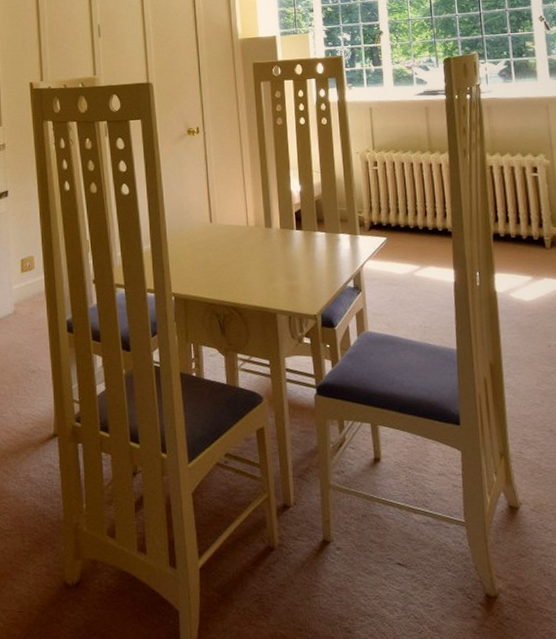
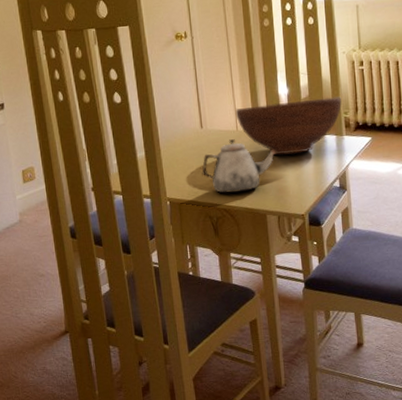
teapot: none [209,235,287,290] -> present [201,139,276,193]
fruit bowl: none [246,196,356,253] -> present [235,96,342,155]

